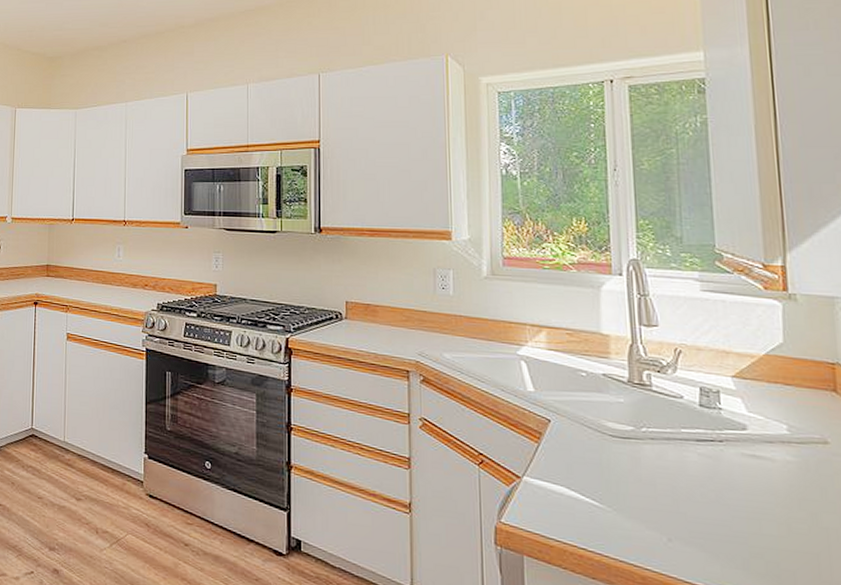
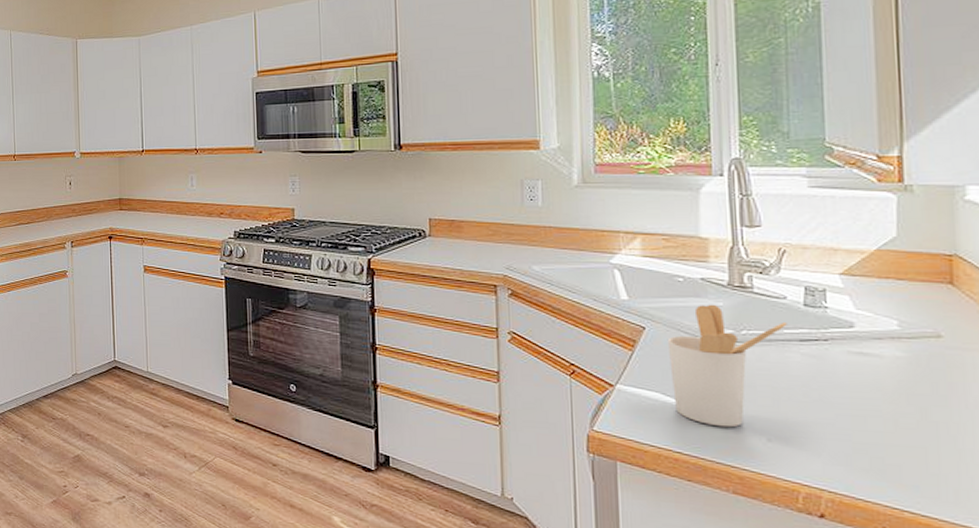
utensil holder: none [571,400,685,526] -> present [667,304,787,428]

